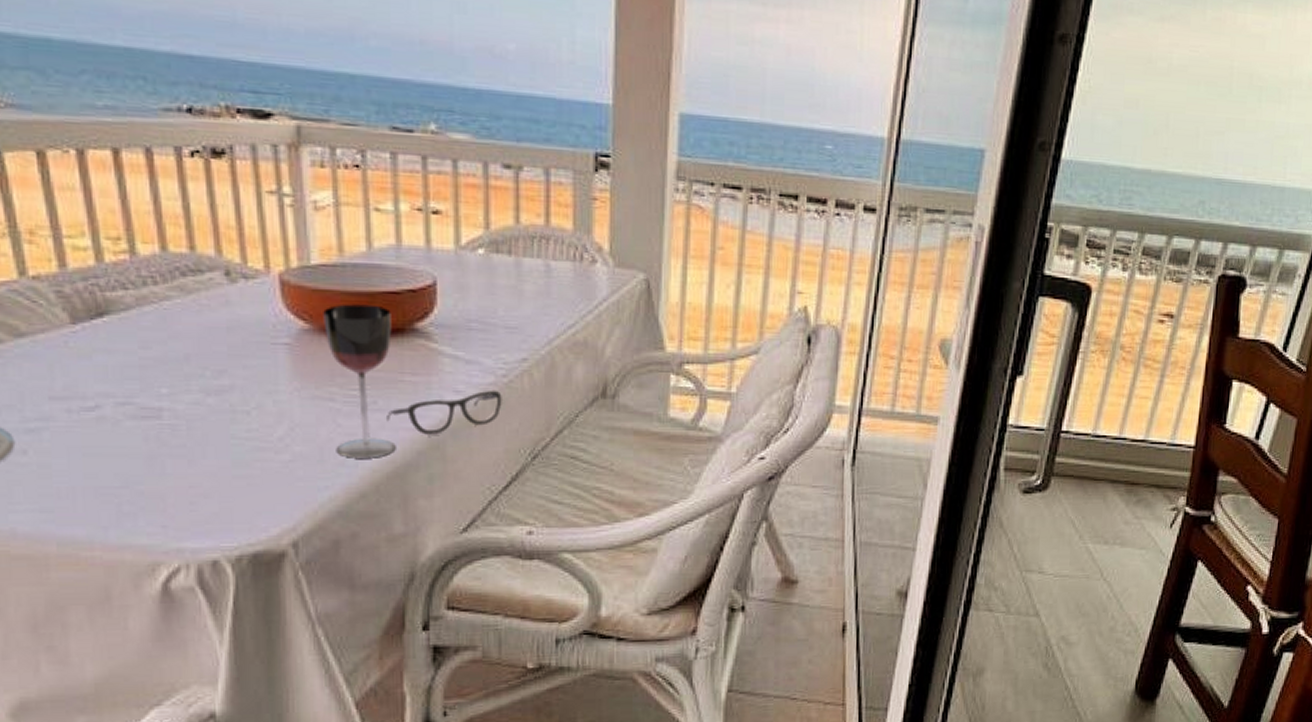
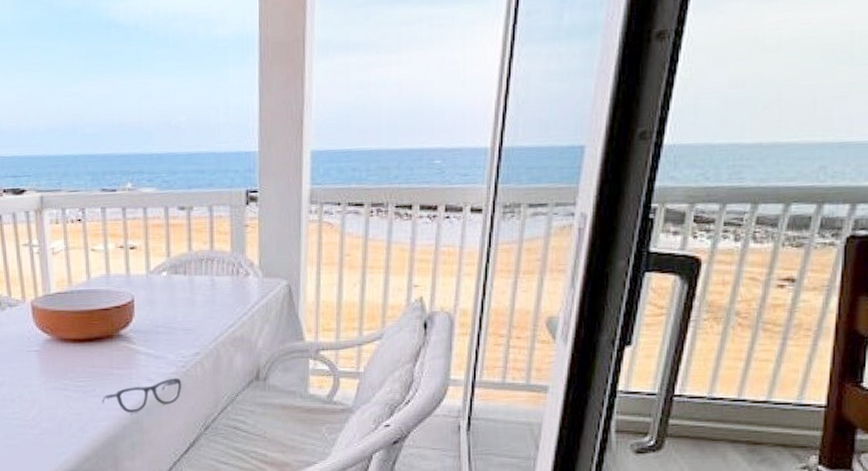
wineglass: present [323,304,396,458] -> none [59,319,109,431]

